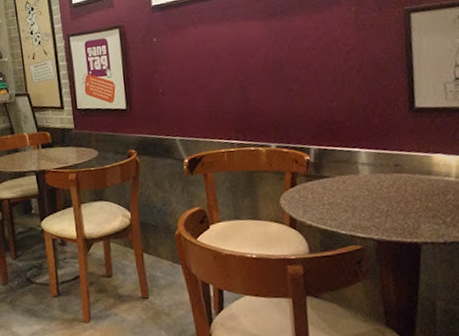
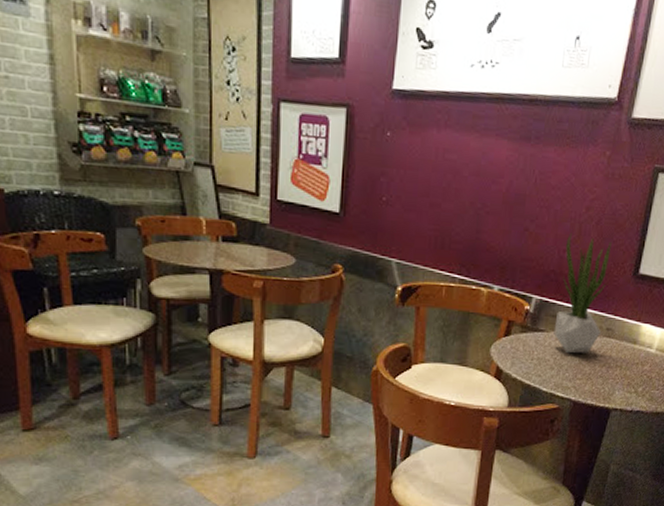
potted plant: none [332,83,389,195] -> present [553,232,612,354]

